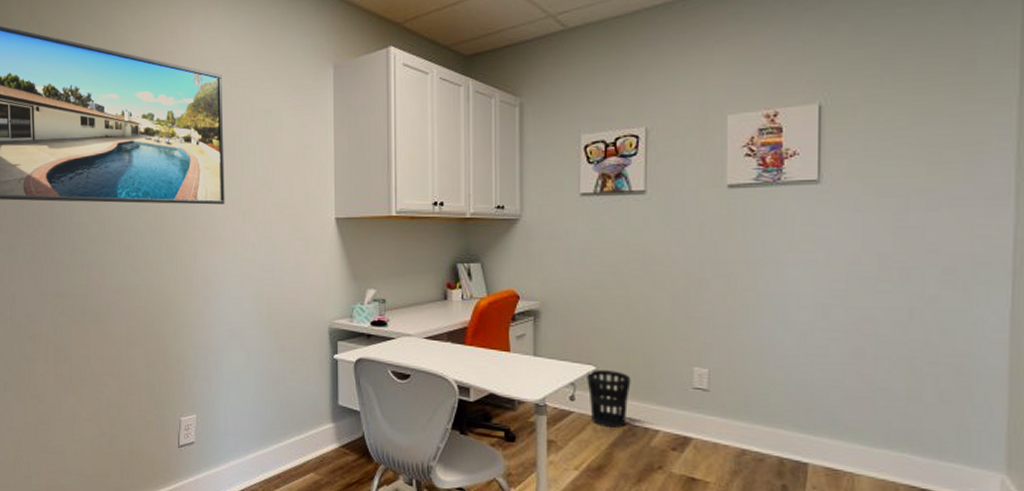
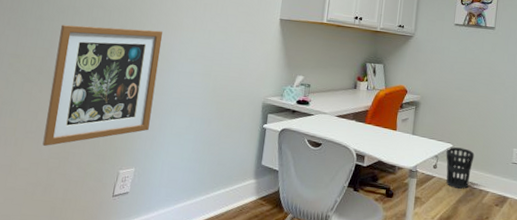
wall art: none [95,251,204,393] -> present [42,25,163,146]

